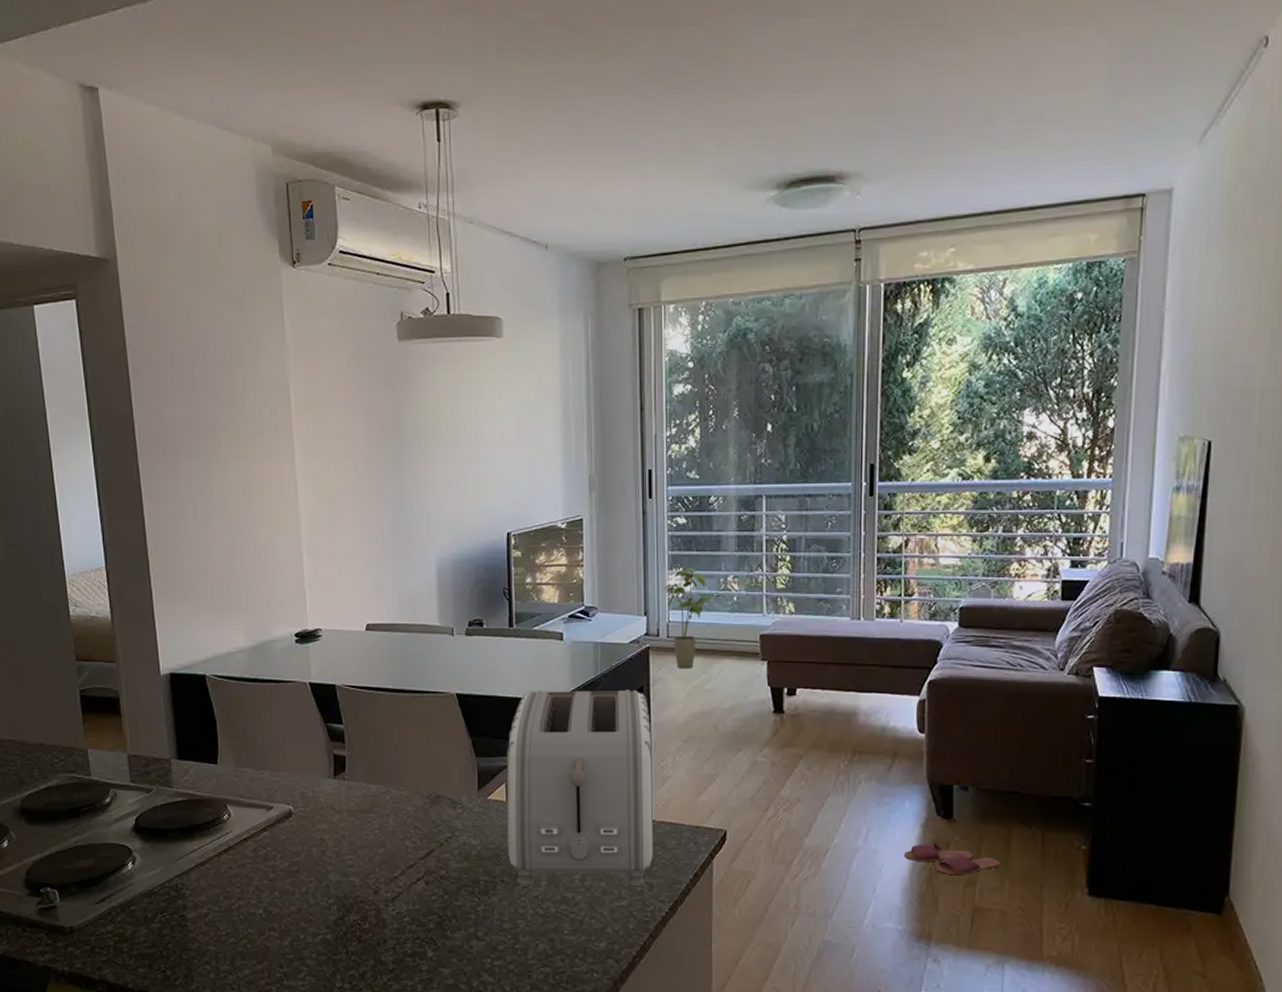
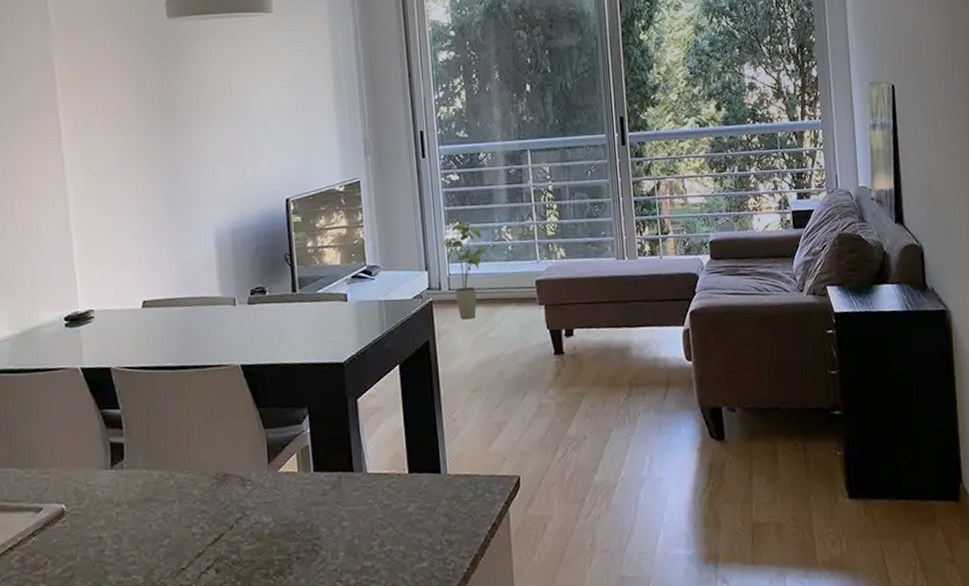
toaster: present [507,689,653,886] -> none [296,344,451,560]
slippers: present [905,844,1000,876] -> none [686,465,771,495]

